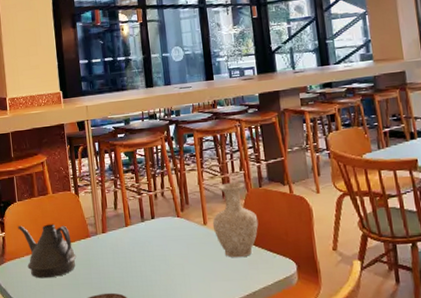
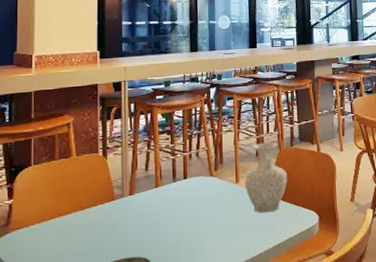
teapot: present [17,223,77,279] -> none [29,187,97,248]

